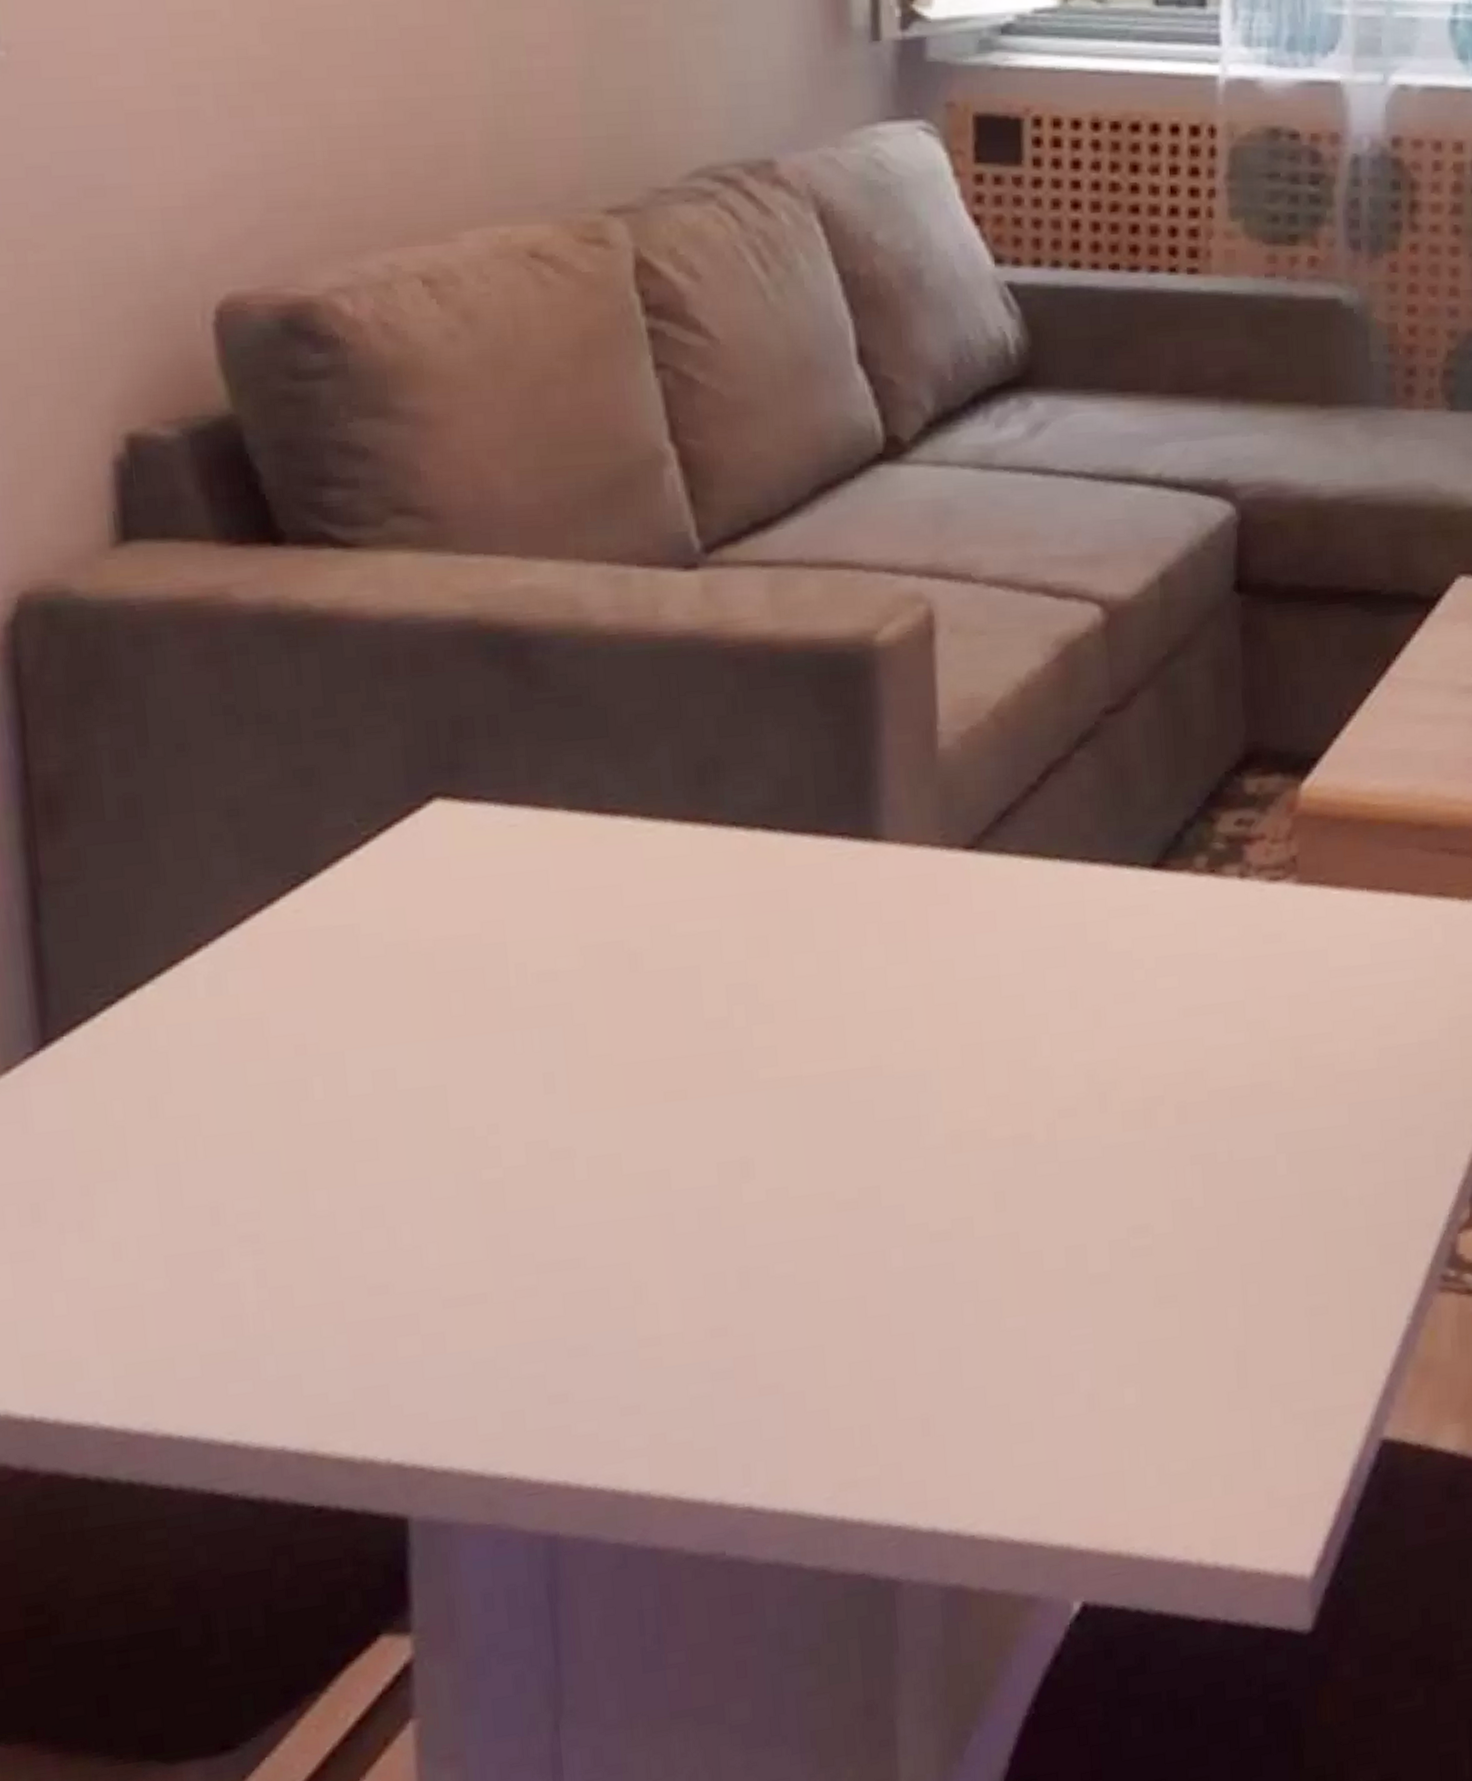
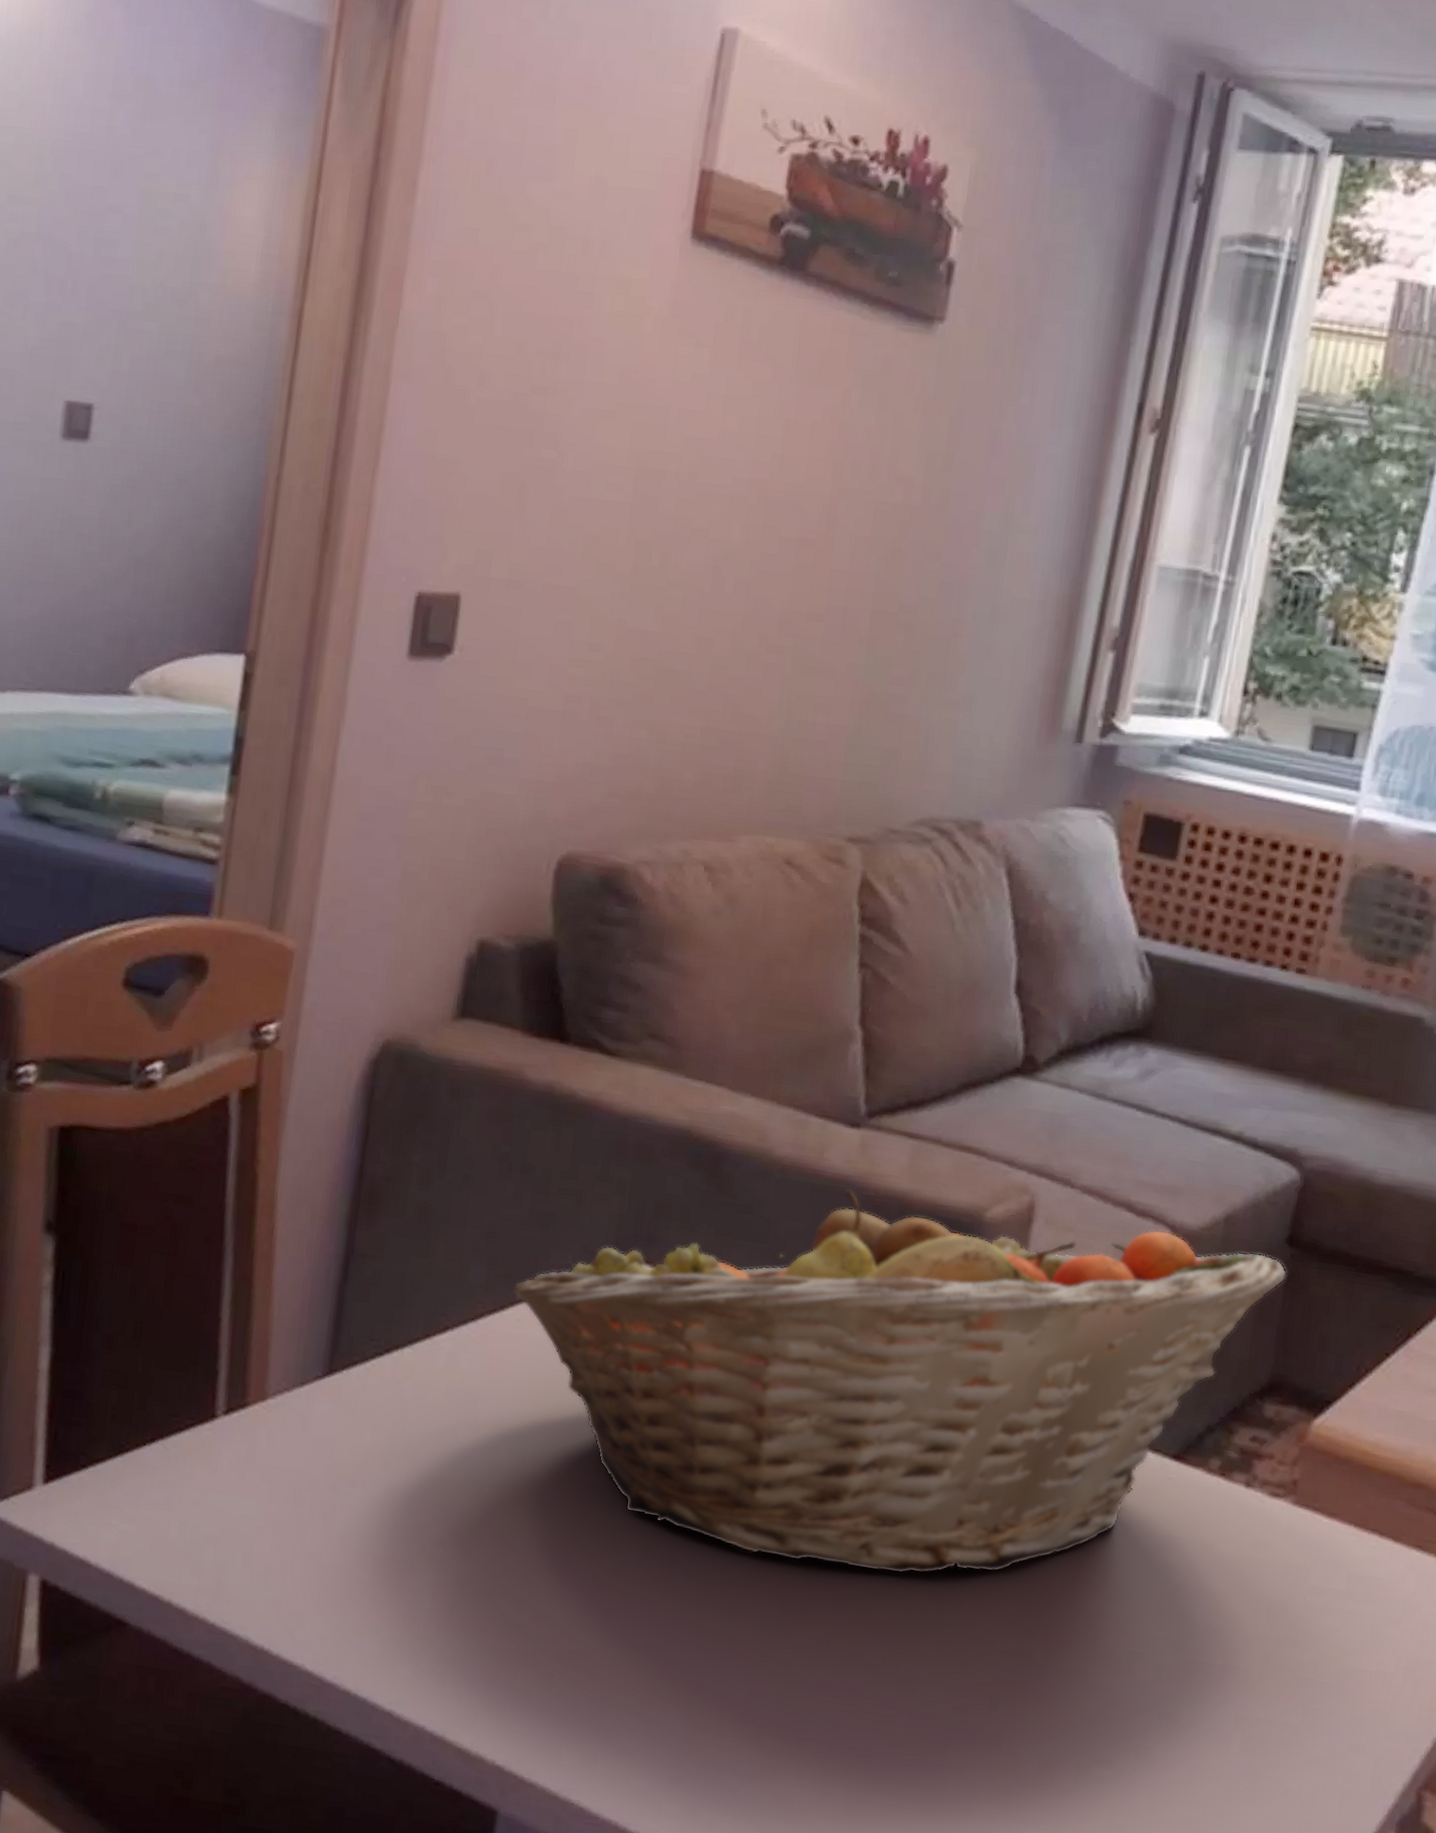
fruit basket: none [279,608,1242,1116] -> present [512,1187,1287,1575]

